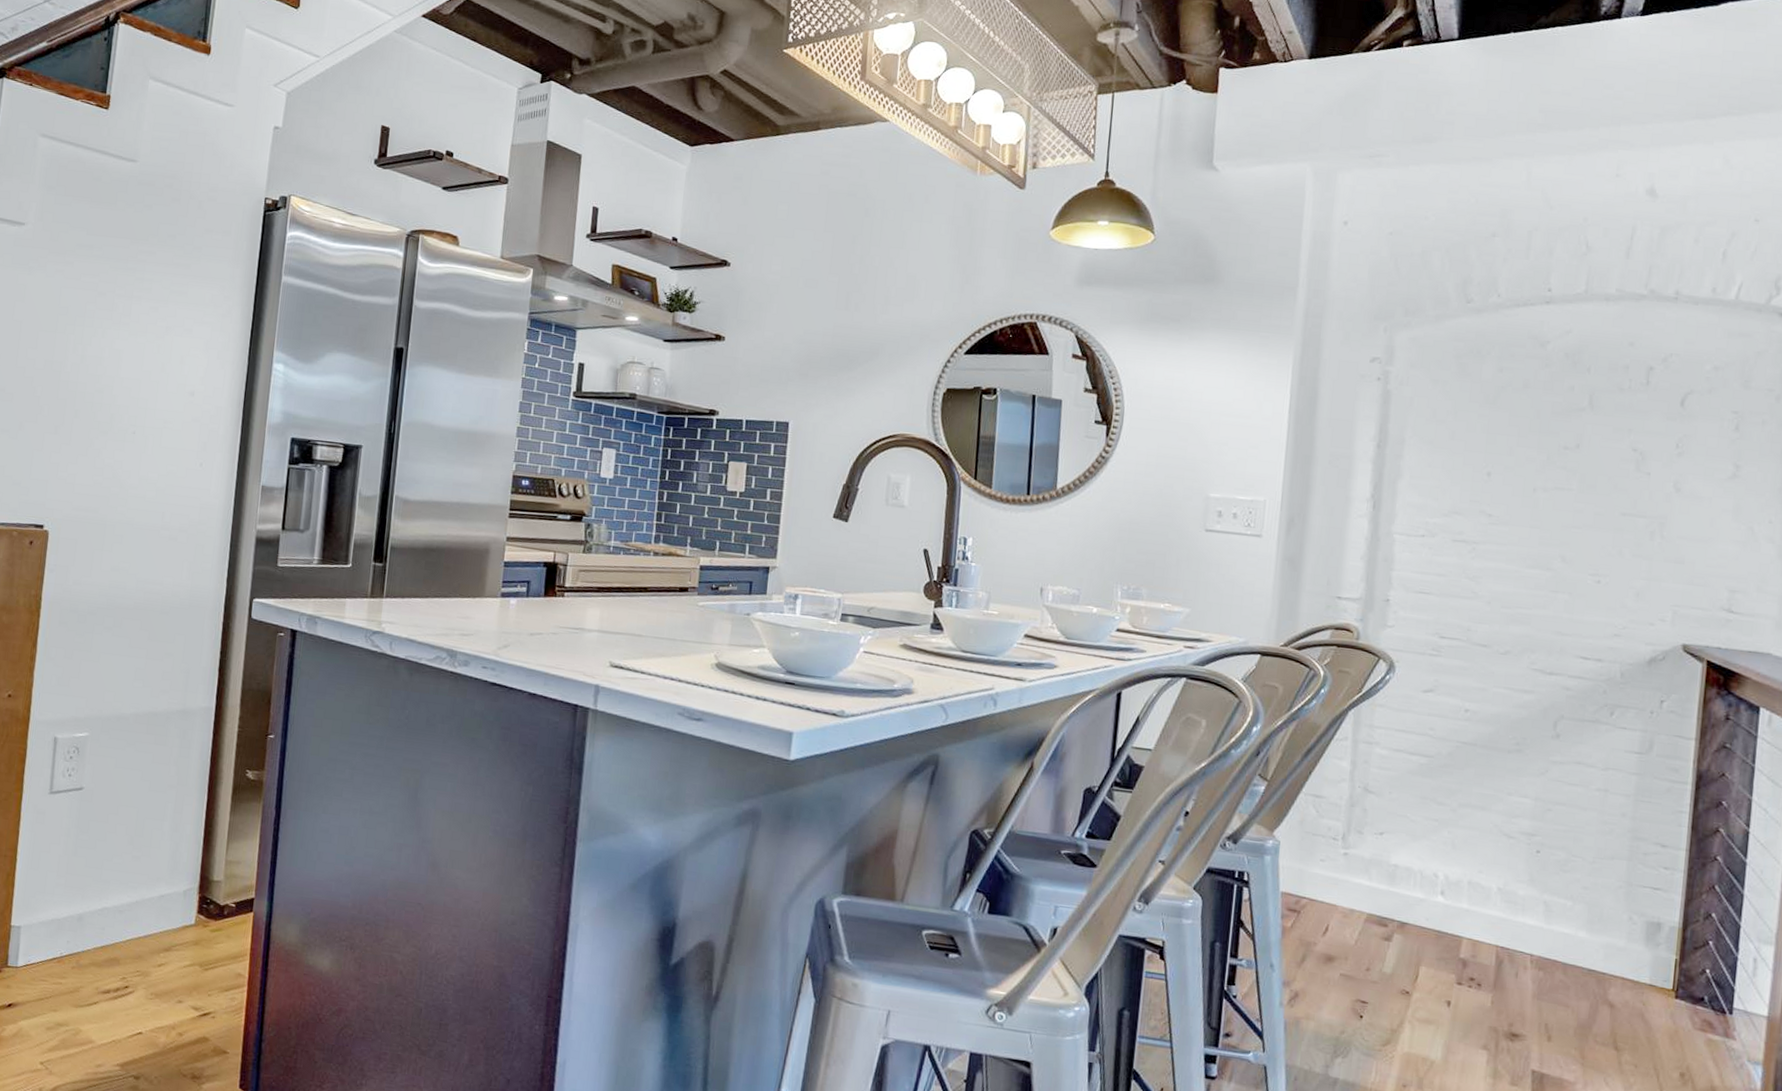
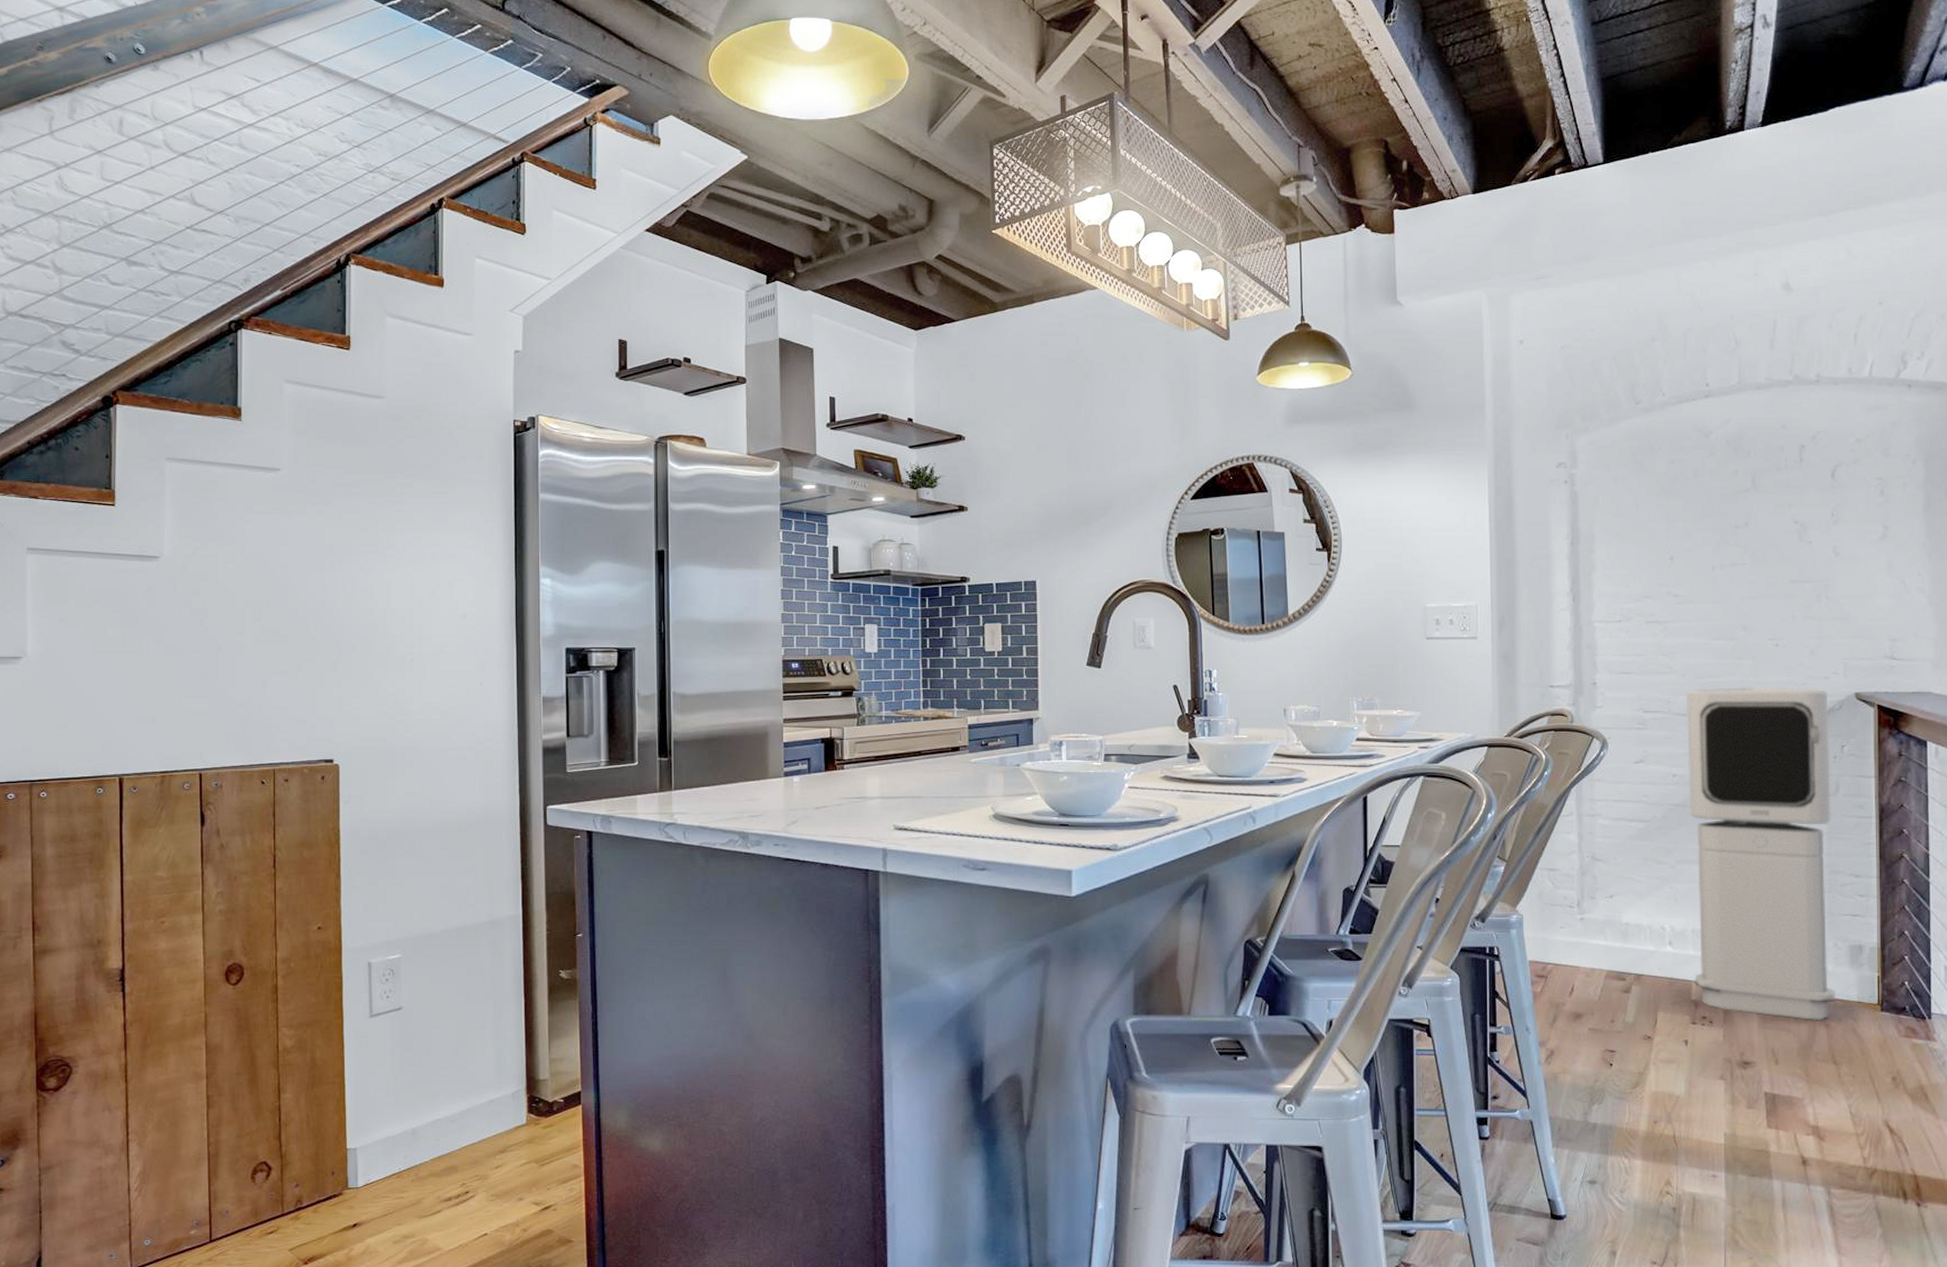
air purifier: none [1464,619,1651,1000] -> present [1686,687,1836,1021]

